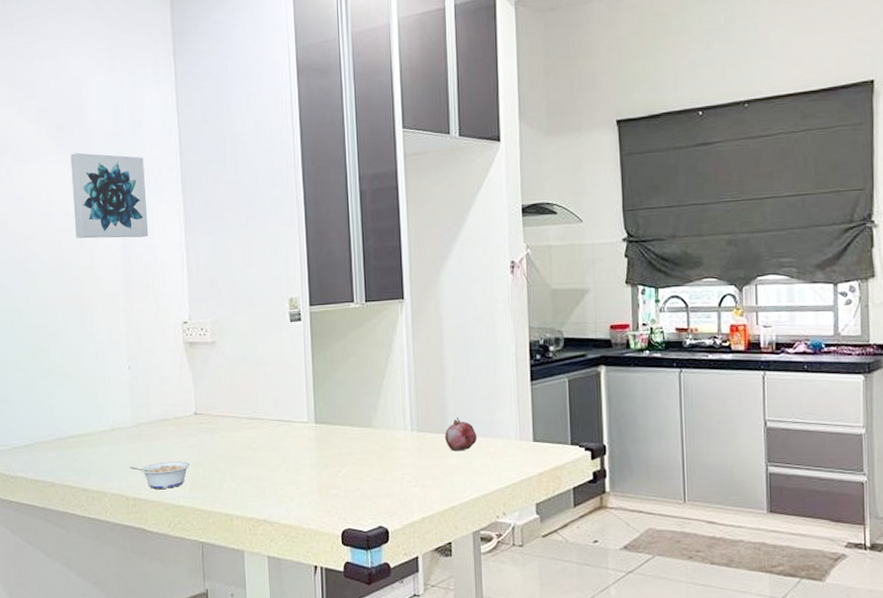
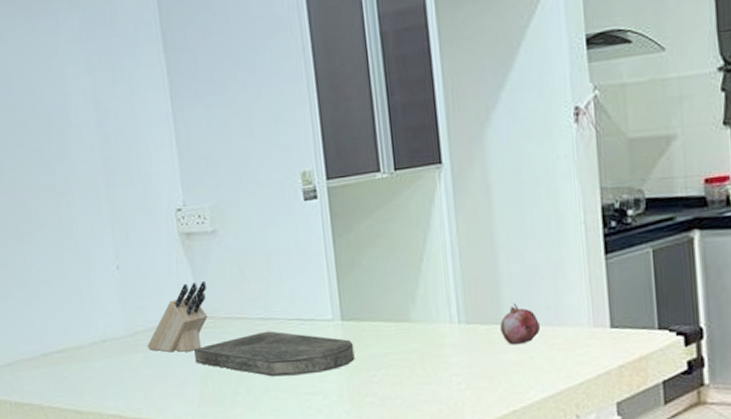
wall art: present [70,153,149,239] -> none [28,13,129,118]
legume: present [130,461,190,489] -> none [127,373,197,407]
knife block: none [149,383,204,444] -> present [147,280,208,353]
cutting board: none [190,429,324,468] -> present [194,331,355,377]

